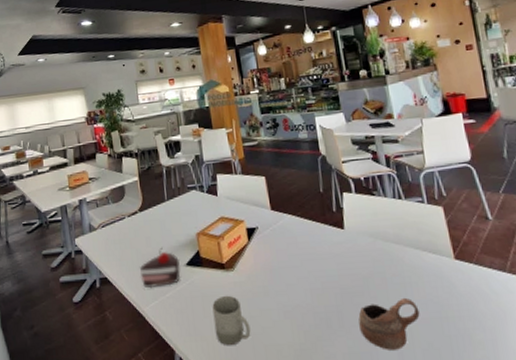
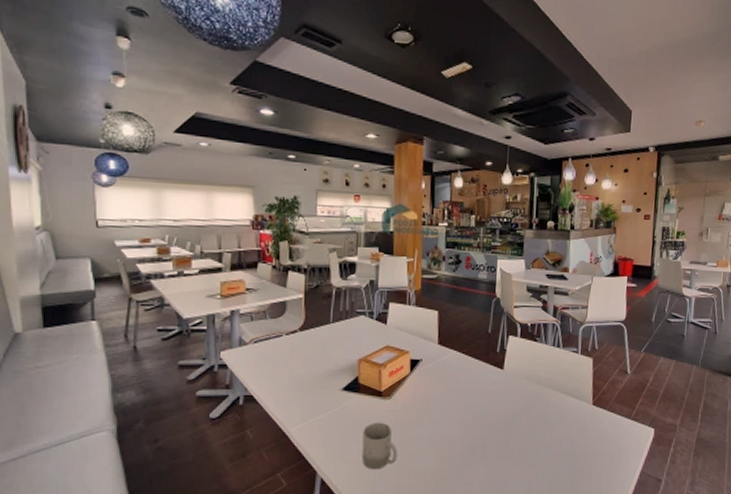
slice of cake: present [139,247,181,289] -> none [290,369,337,410]
cup: present [358,297,420,350] -> none [499,435,554,479]

